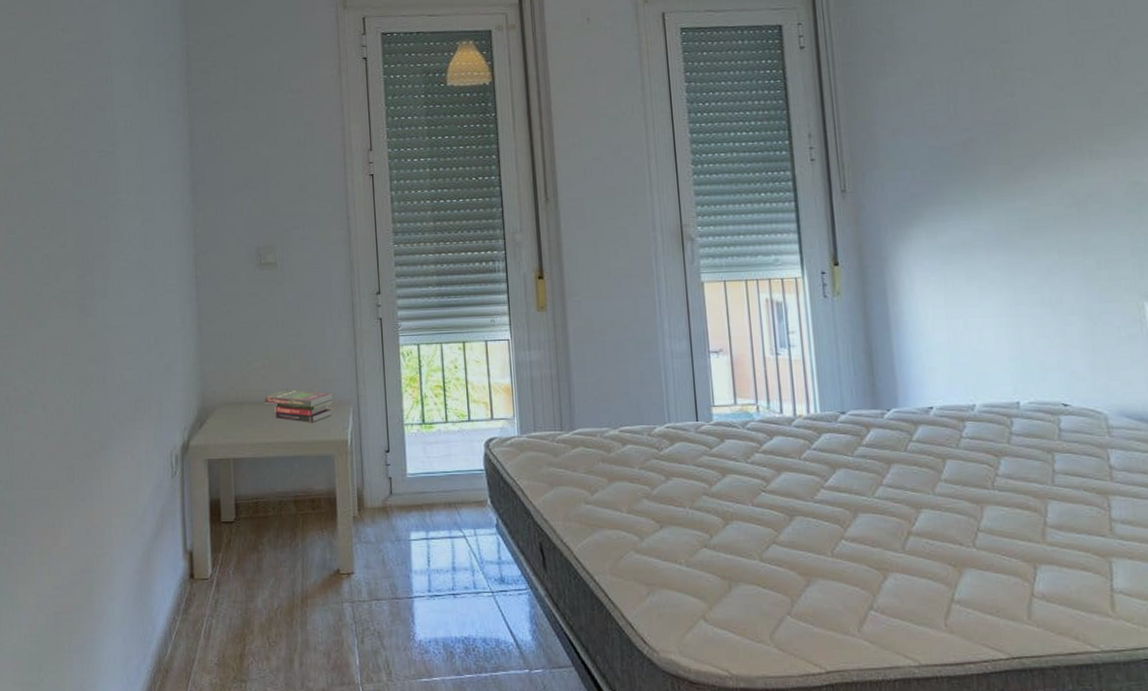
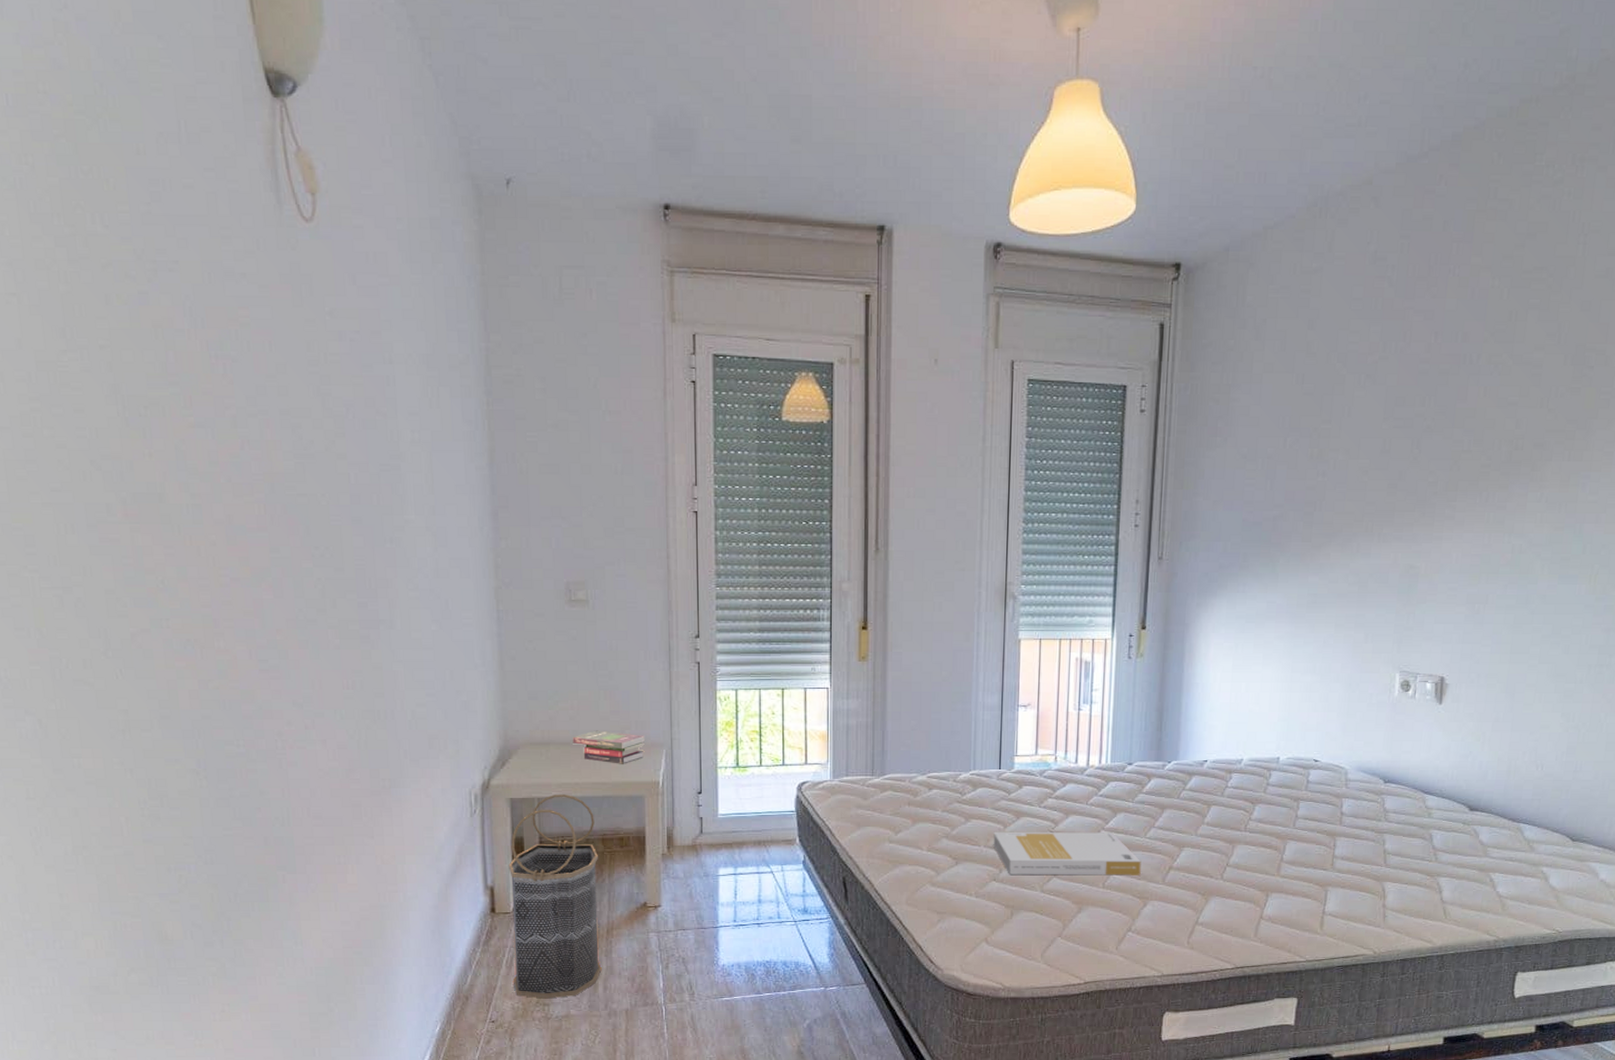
basket: none [206,455,297,674] -> present [508,794,602,999]
book: none [698,491,875,542] -> present [993,831,1141,876]

